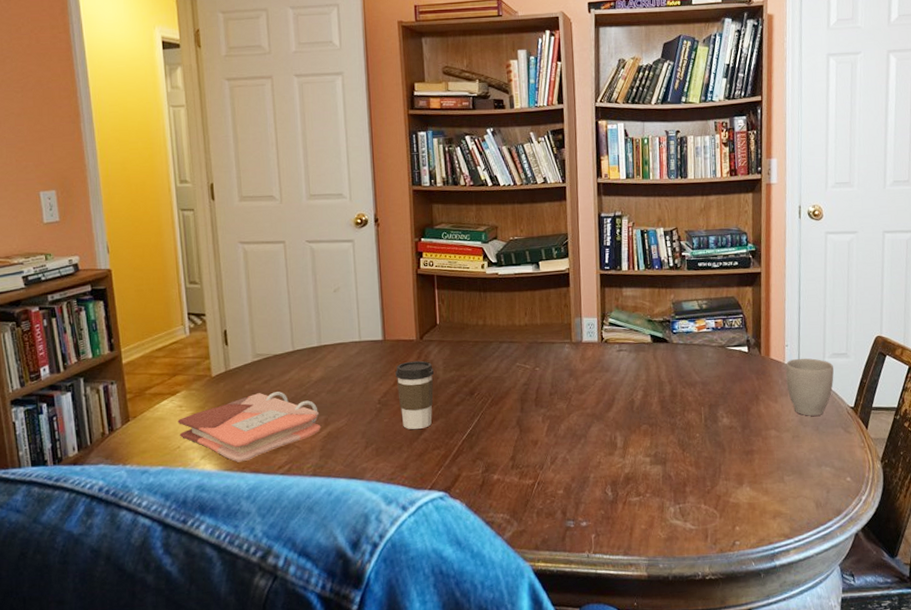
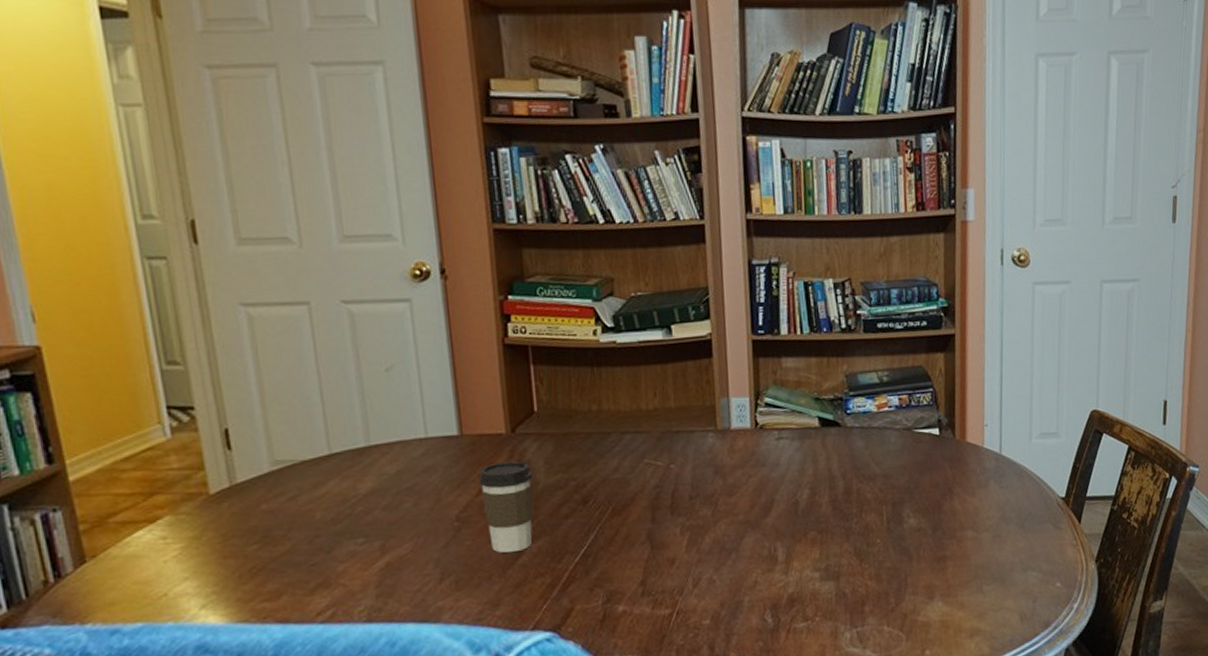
phonebook: present [177,392,320,463] -> none [161,511,375,611]
mug: present [785,358,834,416] -> none [984,440,1042,511]

